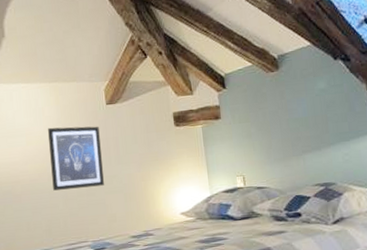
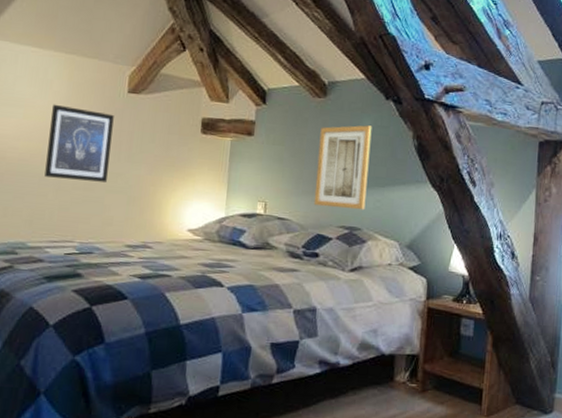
wall art: none [279,87,335,171] -> present [313,125,372,210]

